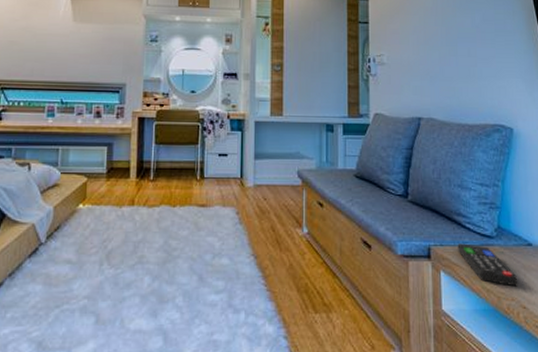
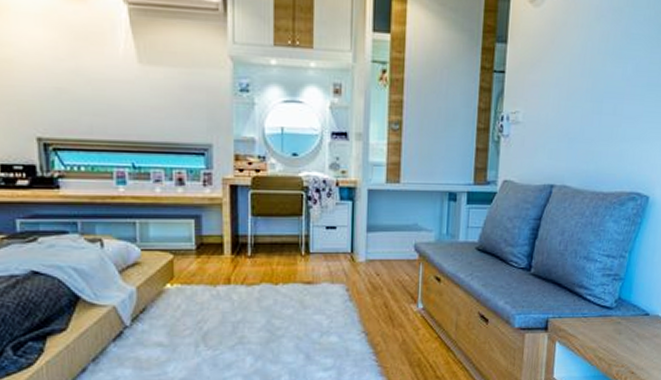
remote control: present [457,243,518,287] -> none [575,315,631,354]

